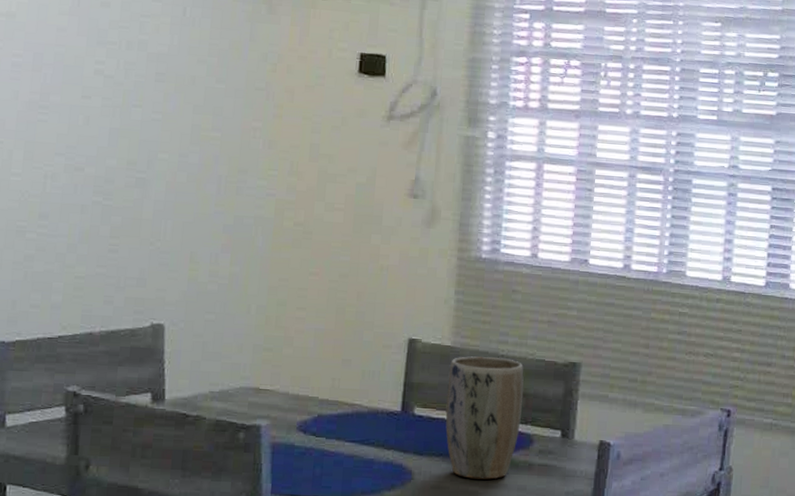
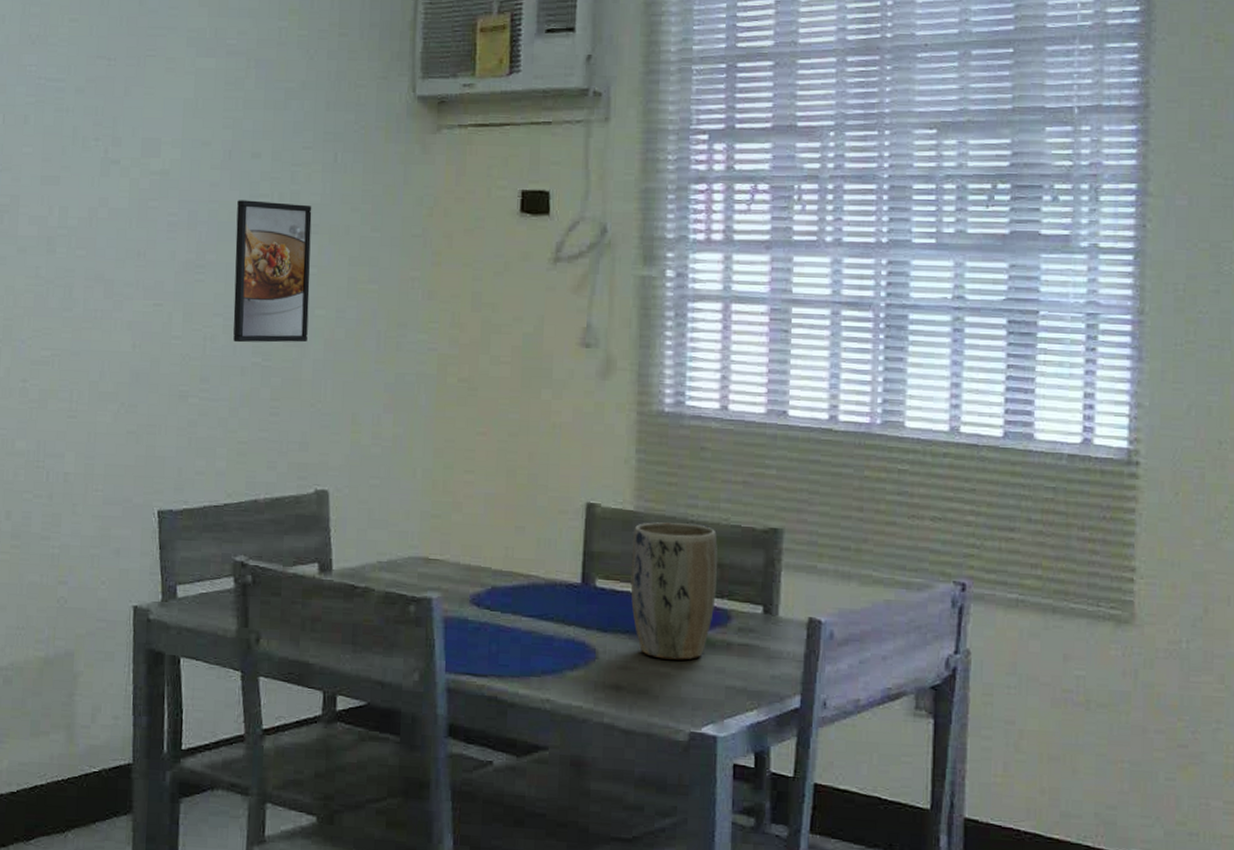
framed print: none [74,45,159,184] -> present [233,200,312,343]

